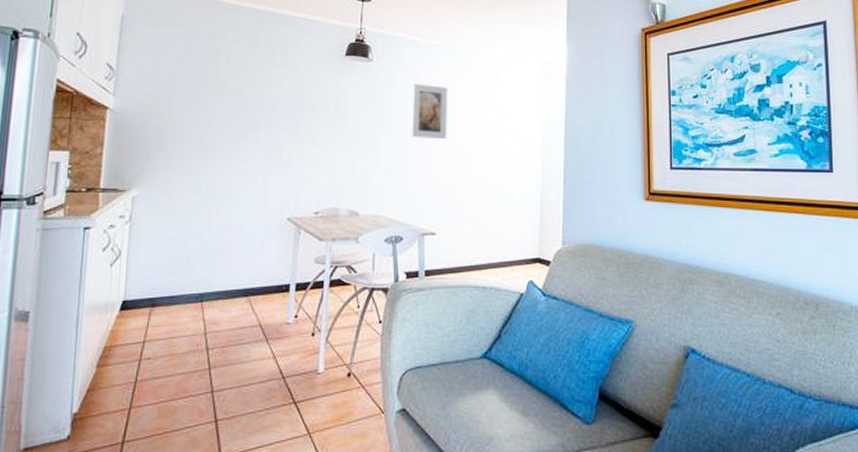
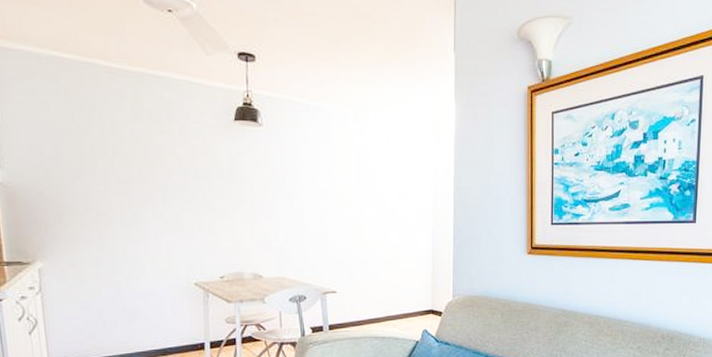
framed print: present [412,84,448,139] -> none [305,148,342,203]

